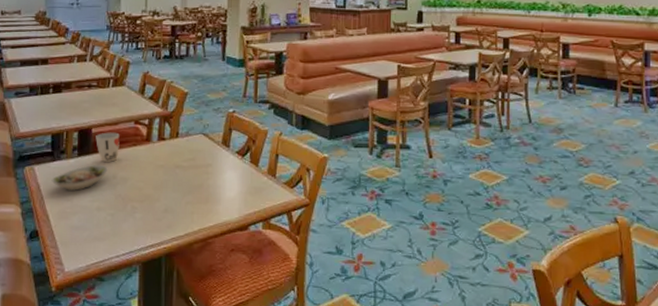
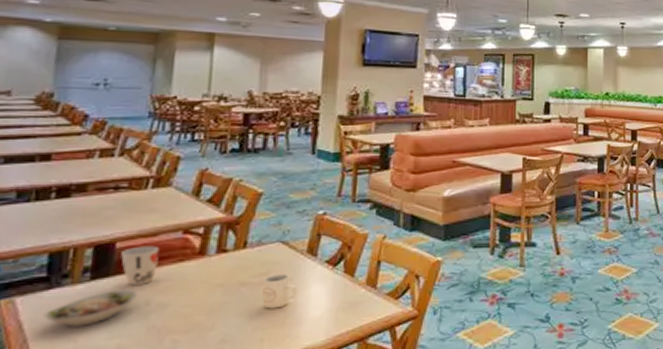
mug: none [190,160,216,188] -> present [261,273,297,309]

